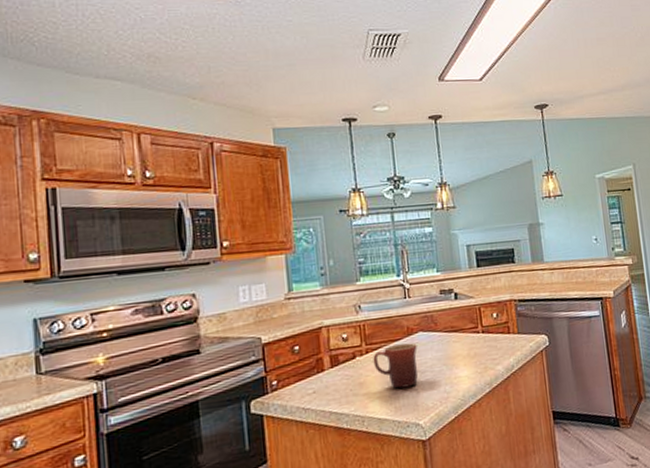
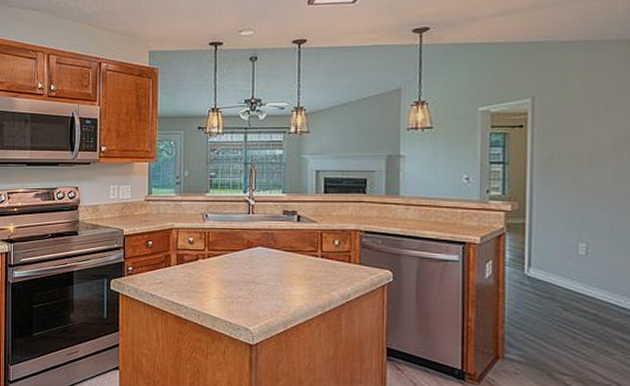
mug: present [373,343,419,389] -> none [213,254,255,295]

